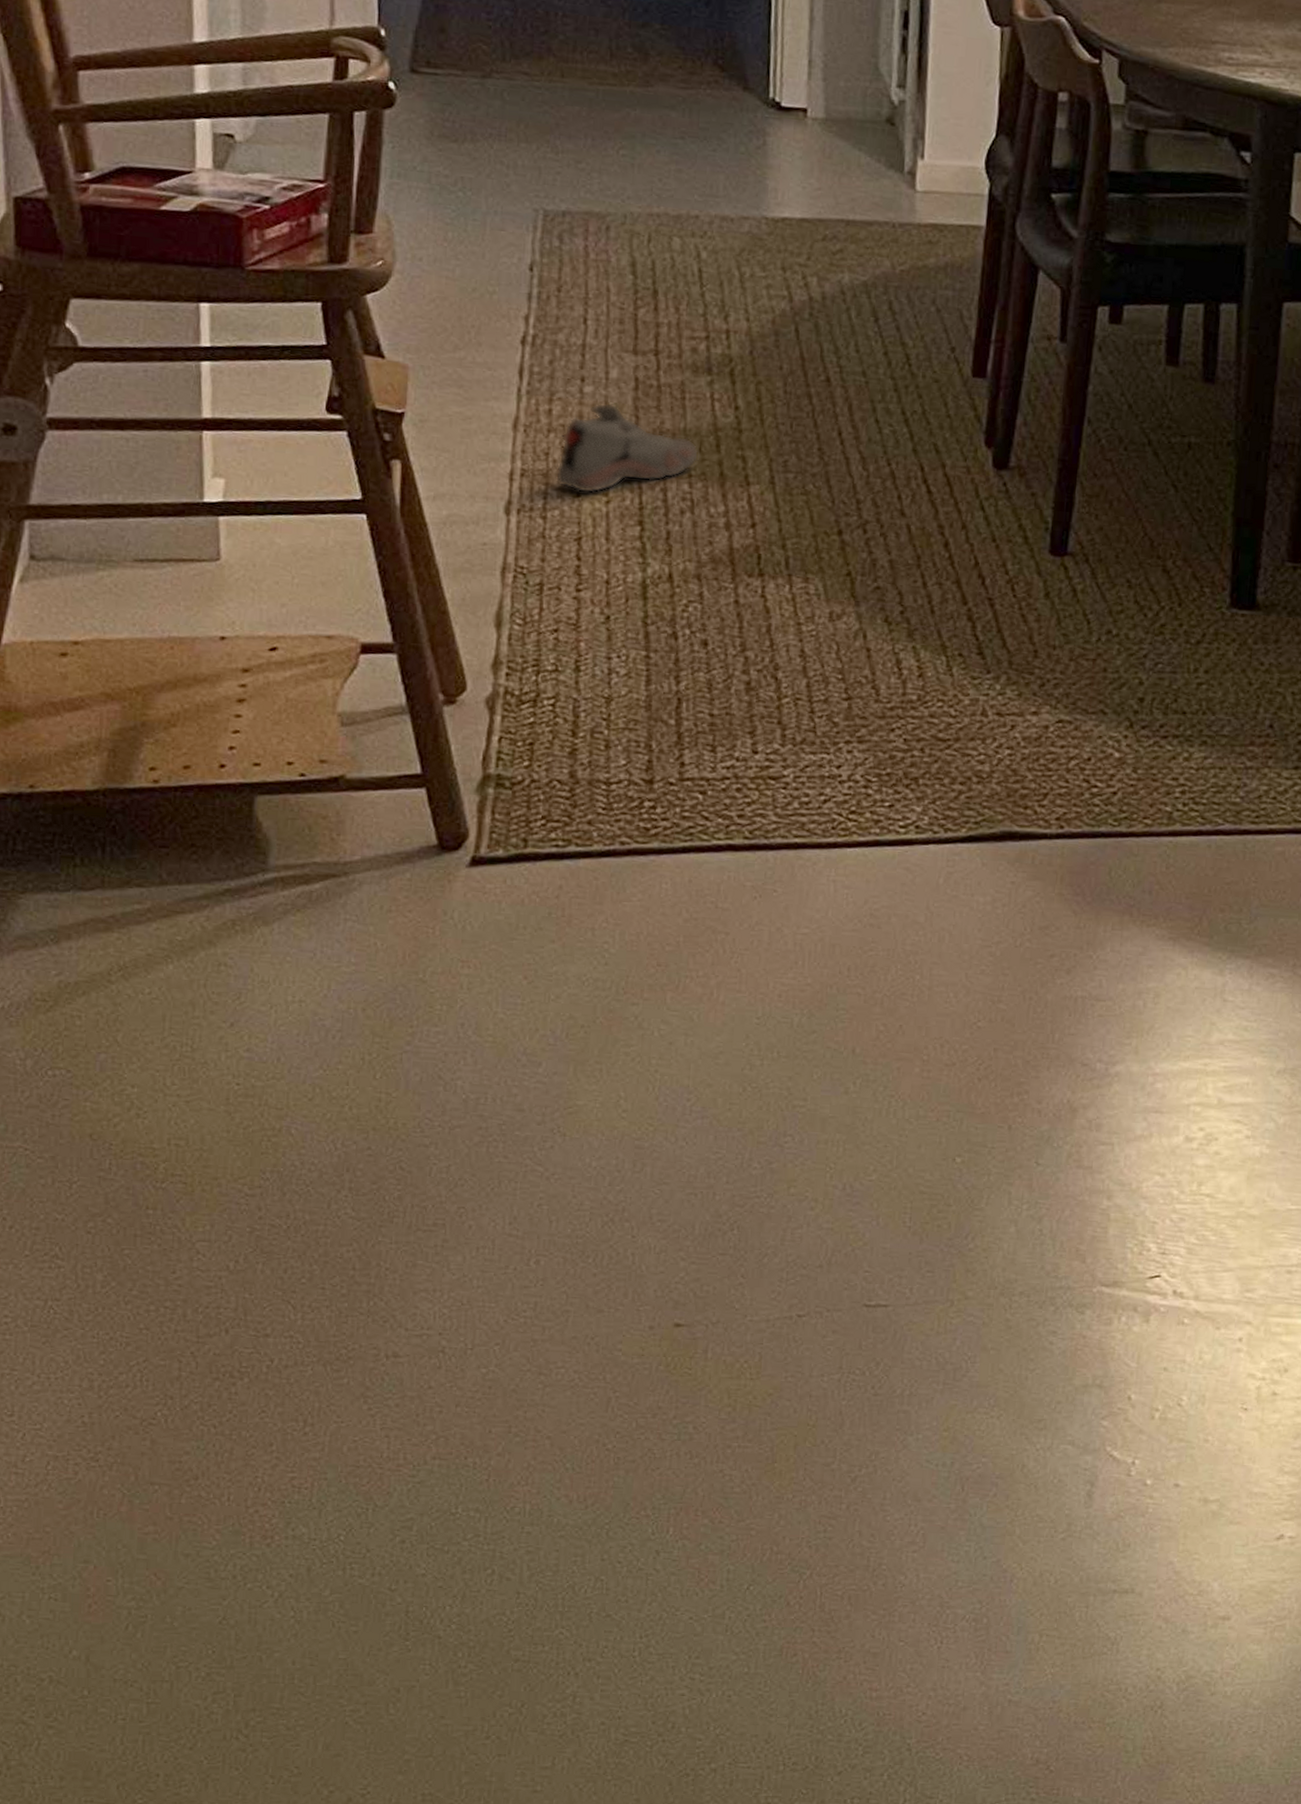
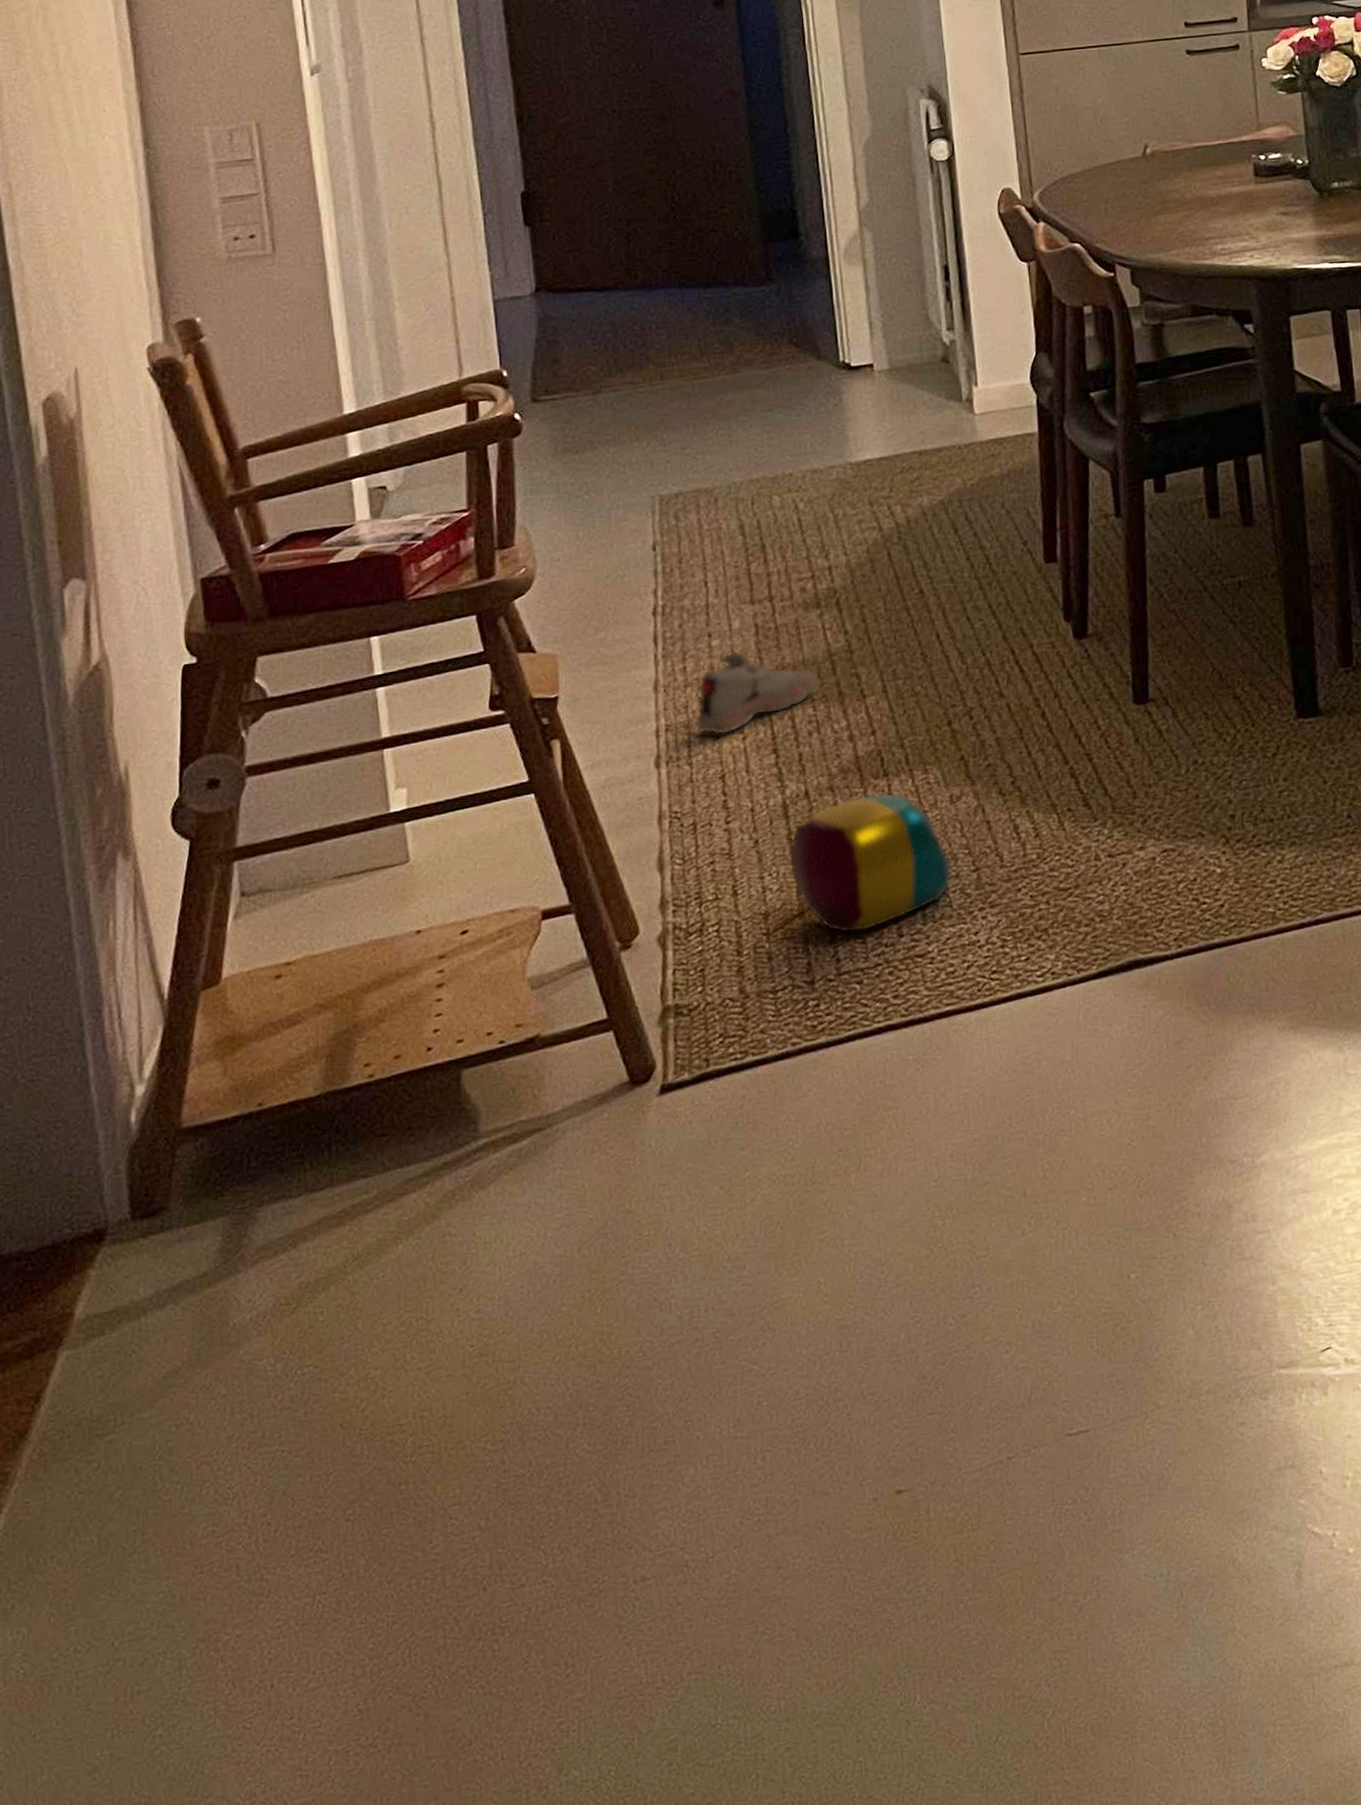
ball: none [641,592,822,739] -> present [789,792,953,934]

